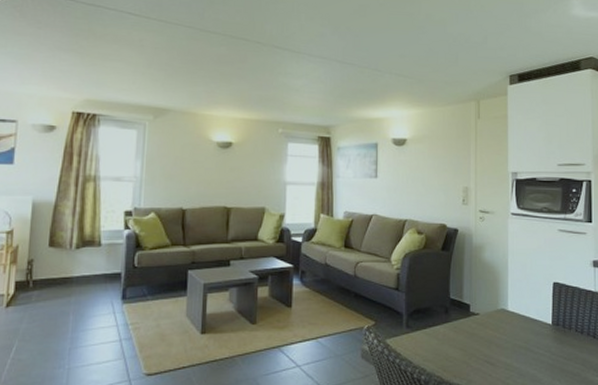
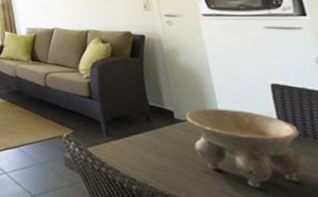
bowl: none [479,304,567,374] -> present [185,109,308,187]

